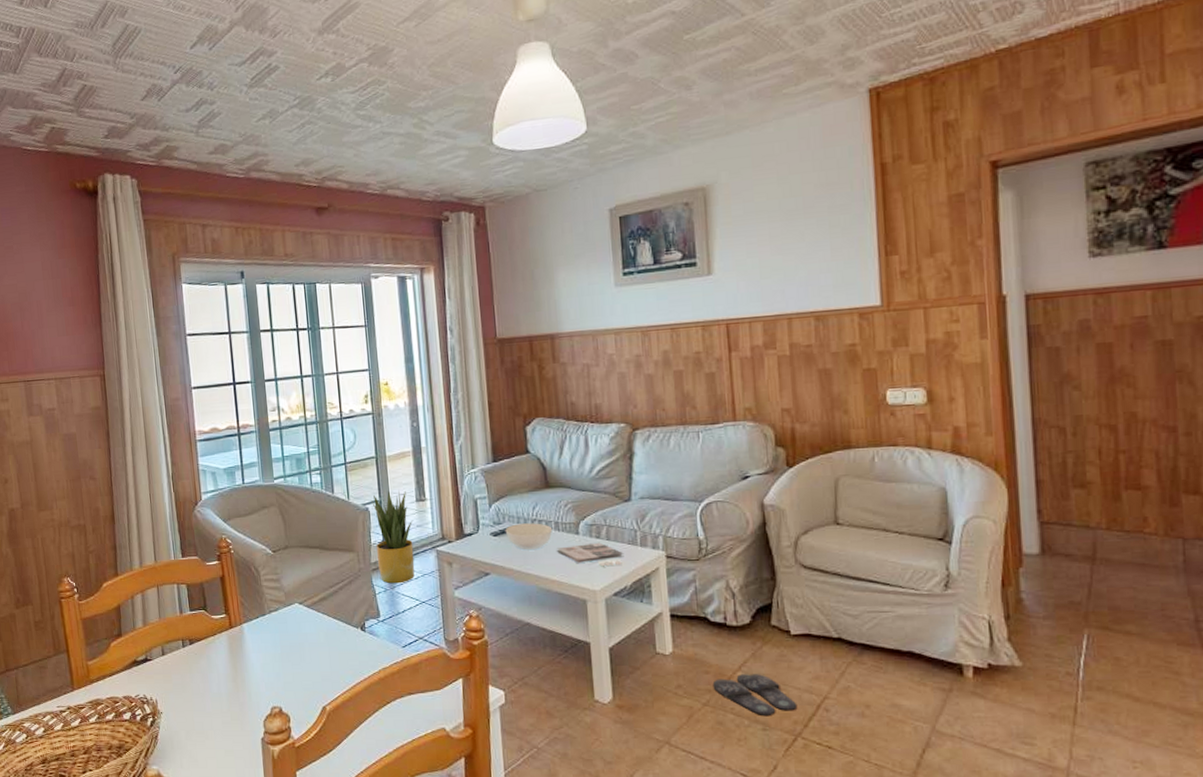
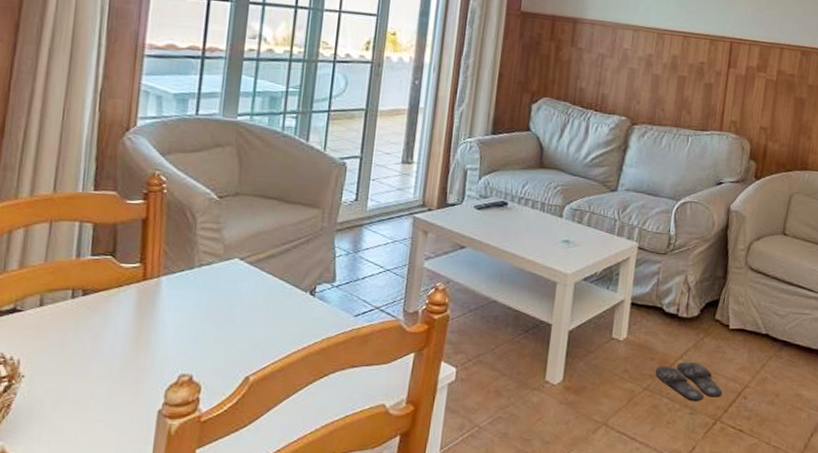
planter: present [370,490,415,584] -> none [343,148,395,248]
bowl: present [505,523,553,551] -> none [490,200,538,228]
magazine: present [557,542,624,567] -> none [538,227,601,252]

